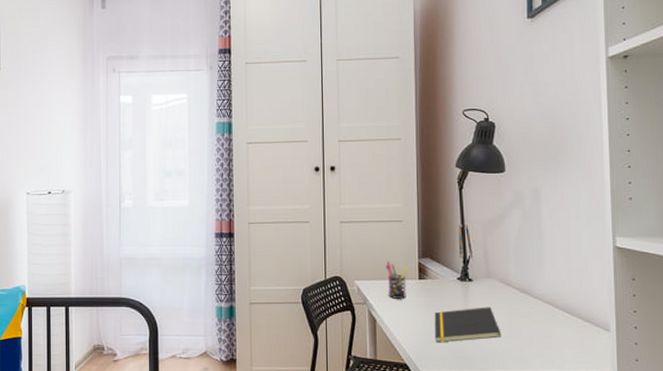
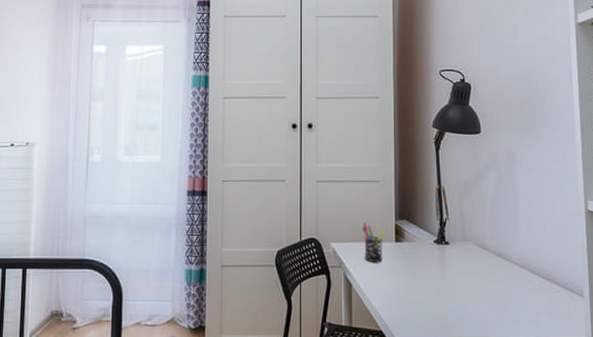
notepad: present [434,307,501,343] -> none [410,271,478,309]

